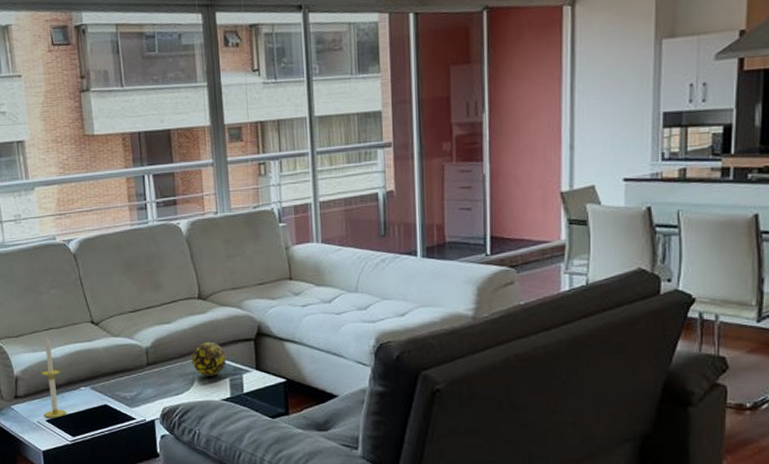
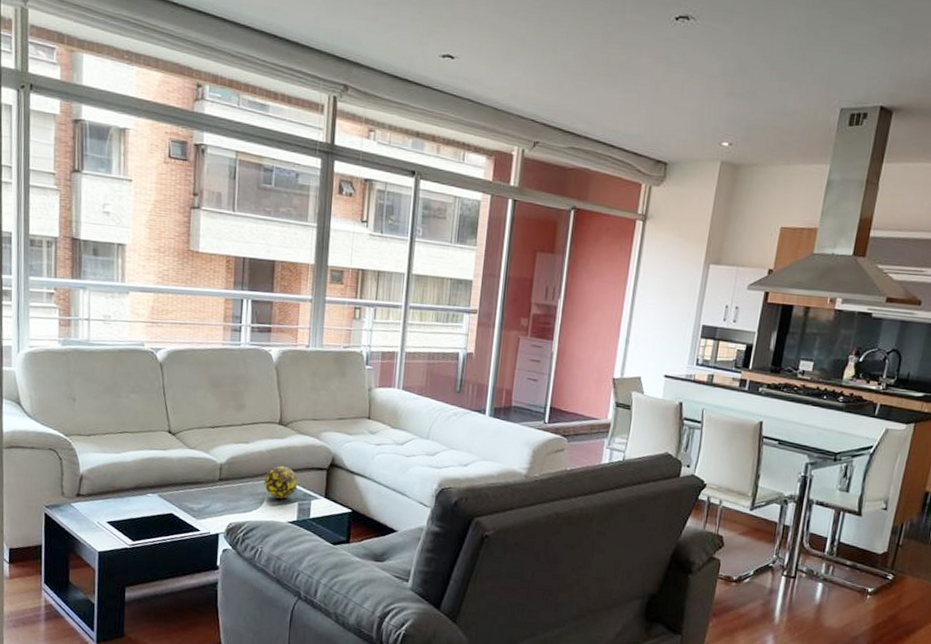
candle: present [41,337,66,417] -> none [106,440,130,521]

